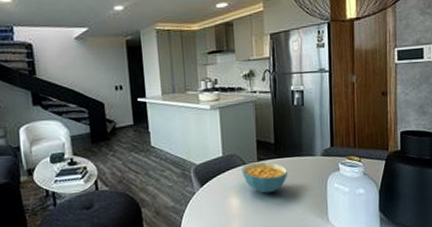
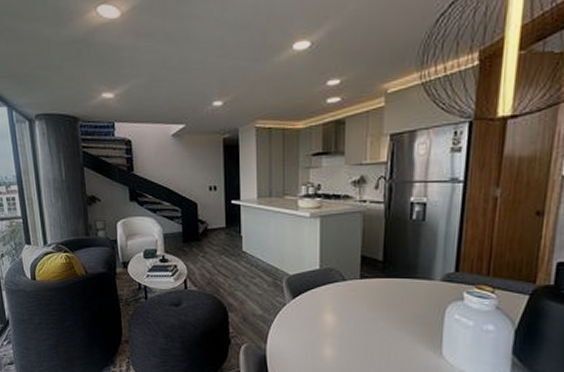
cereal bowl: present [242,161,288,194] -> none [340,280,397,315]

